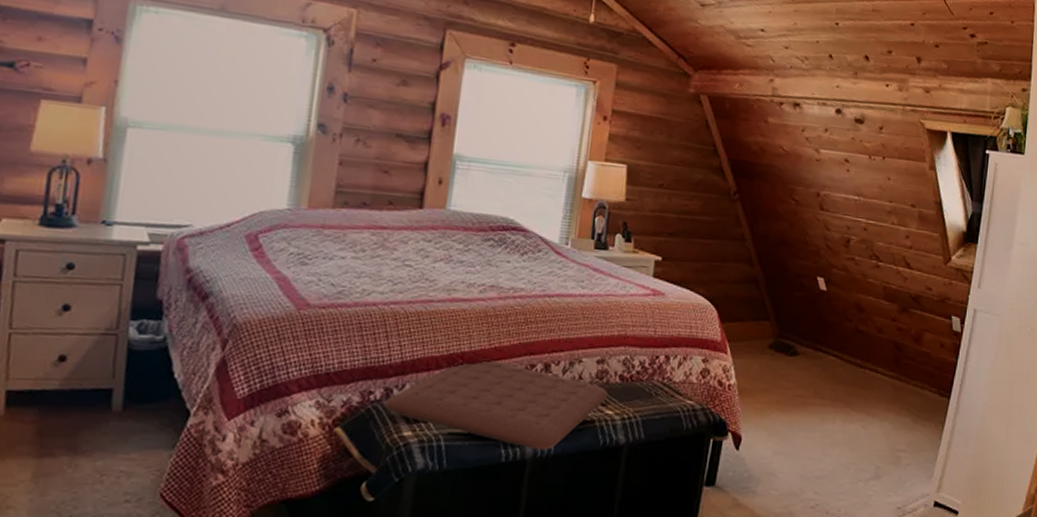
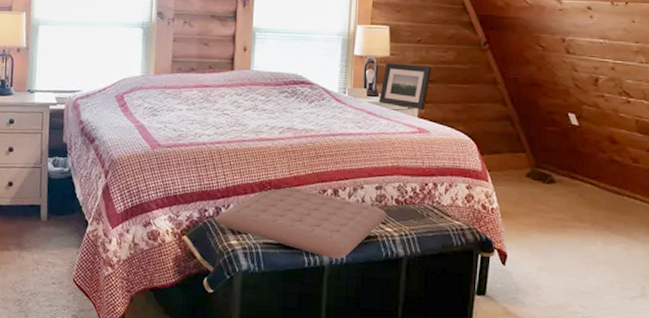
picture frame: none [607,209,674,269] -> present [378,63,432,111]

